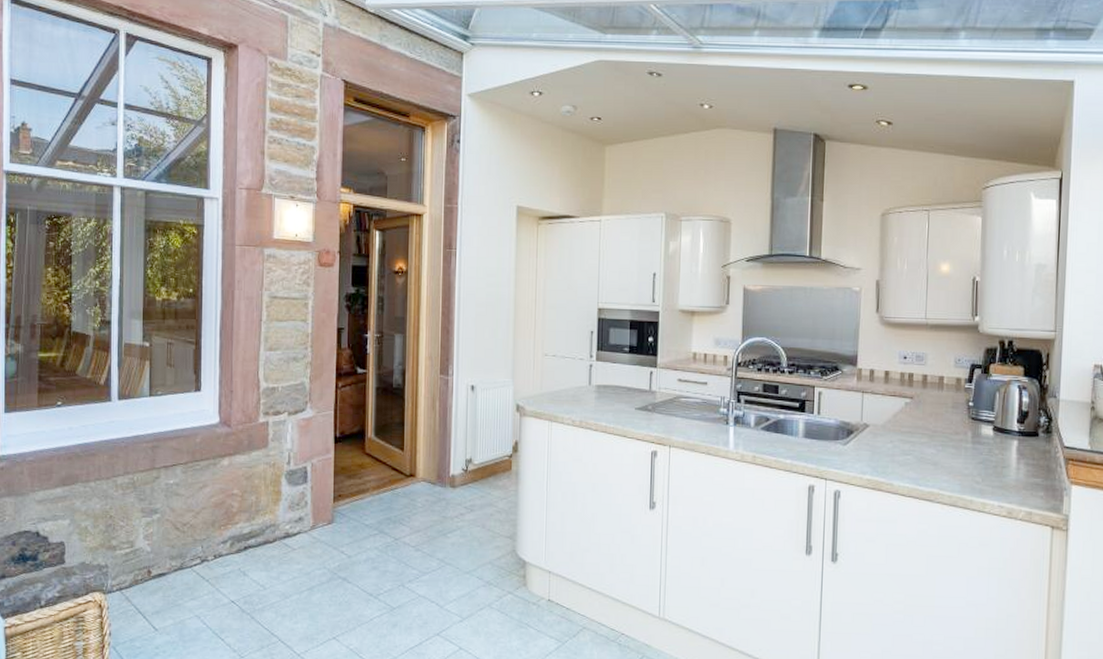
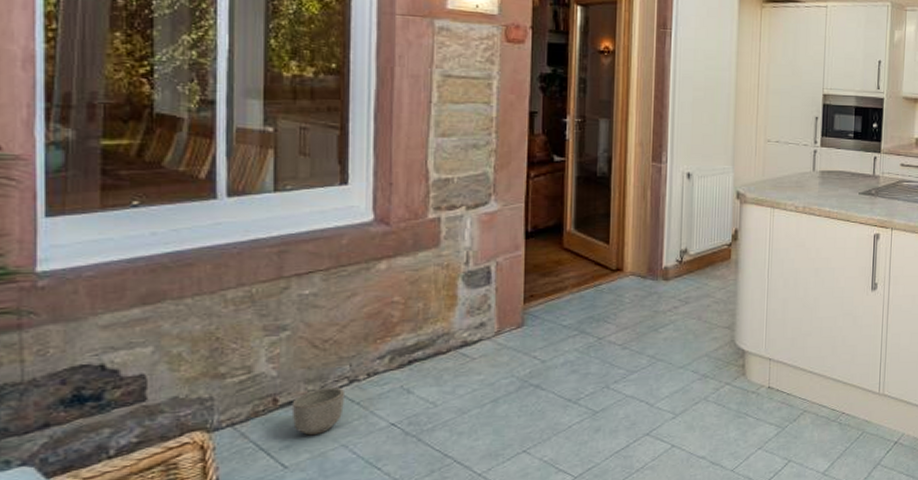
planter: none [160,565,199,605] -> present [291,387,346,436]

